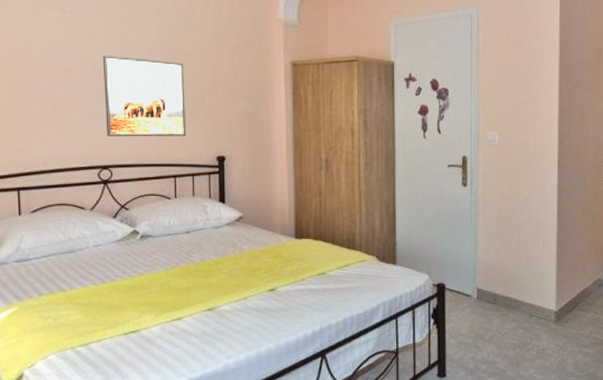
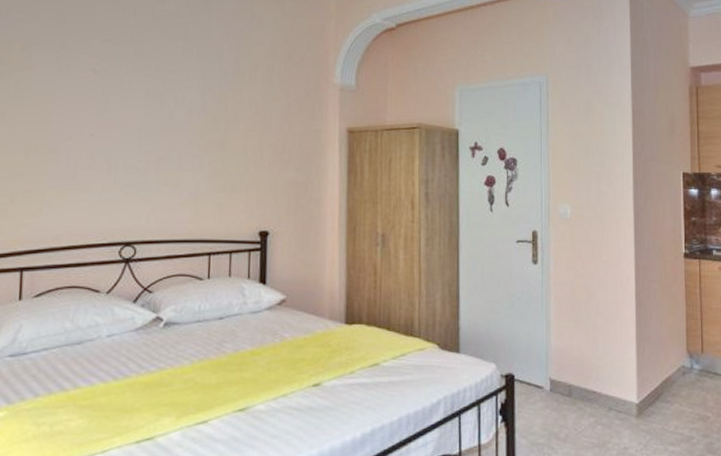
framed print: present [102,54,187,137] -> none [132,118,227,210]

